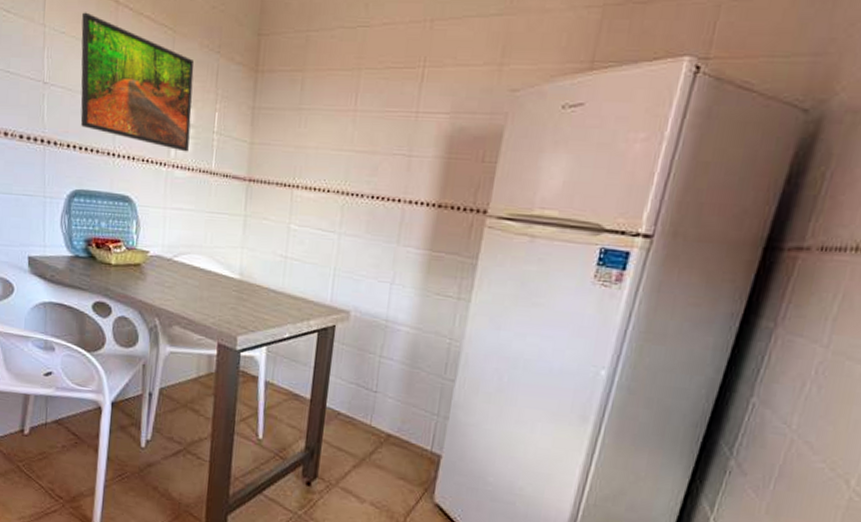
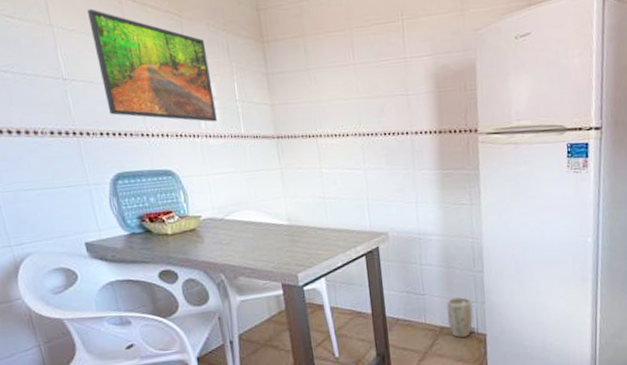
plant pot: none [398,404,432,453] -> present [446,297,473,338]

